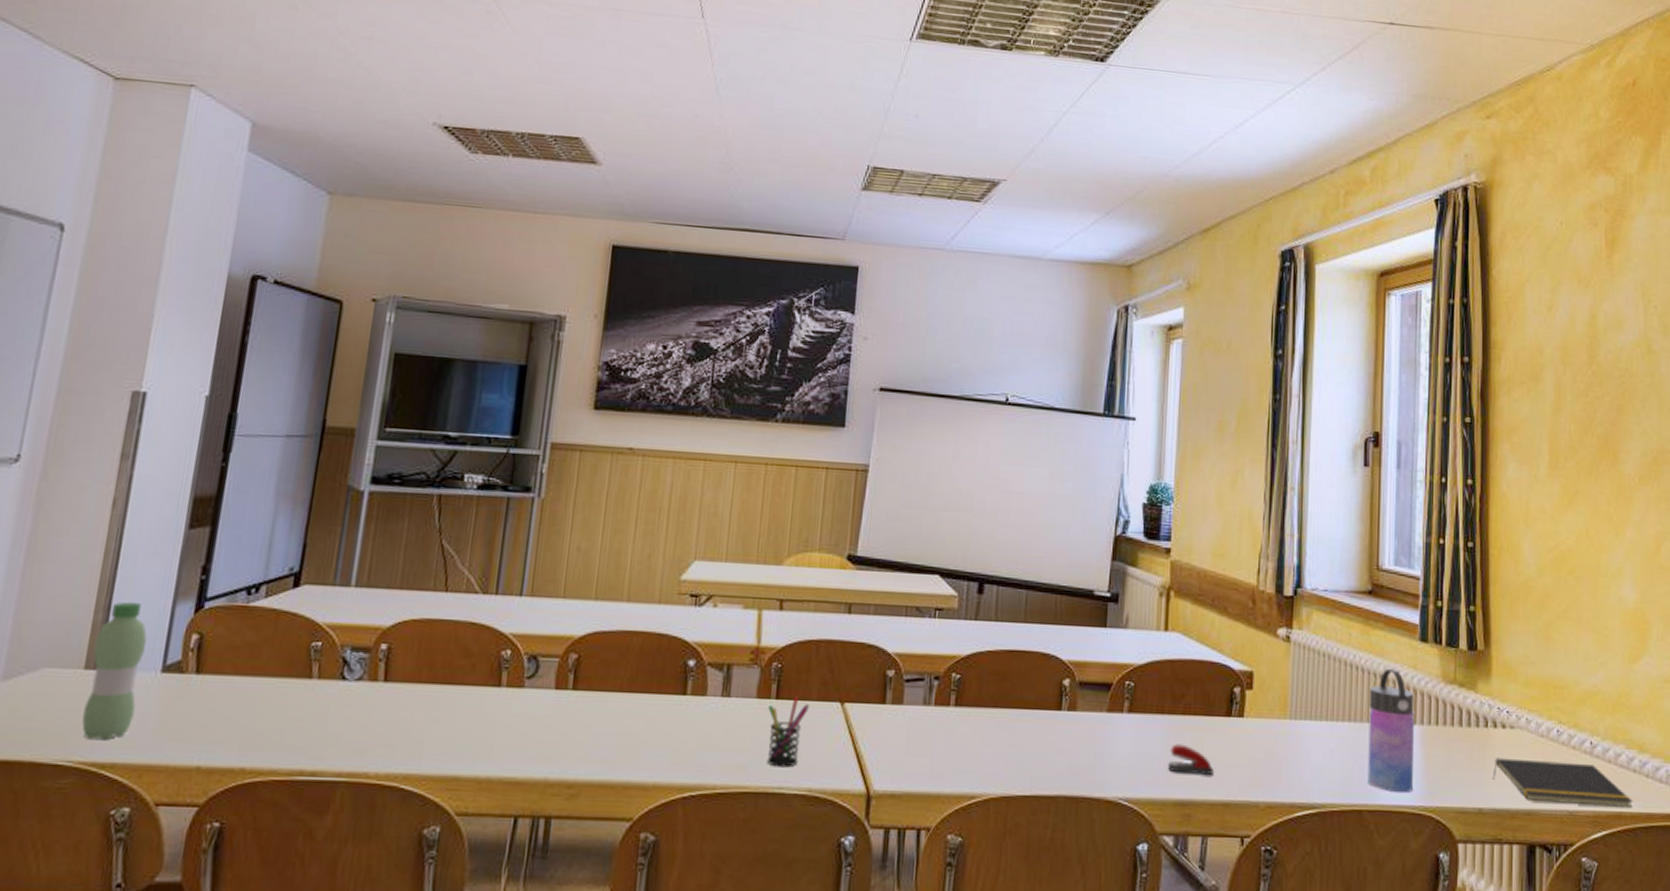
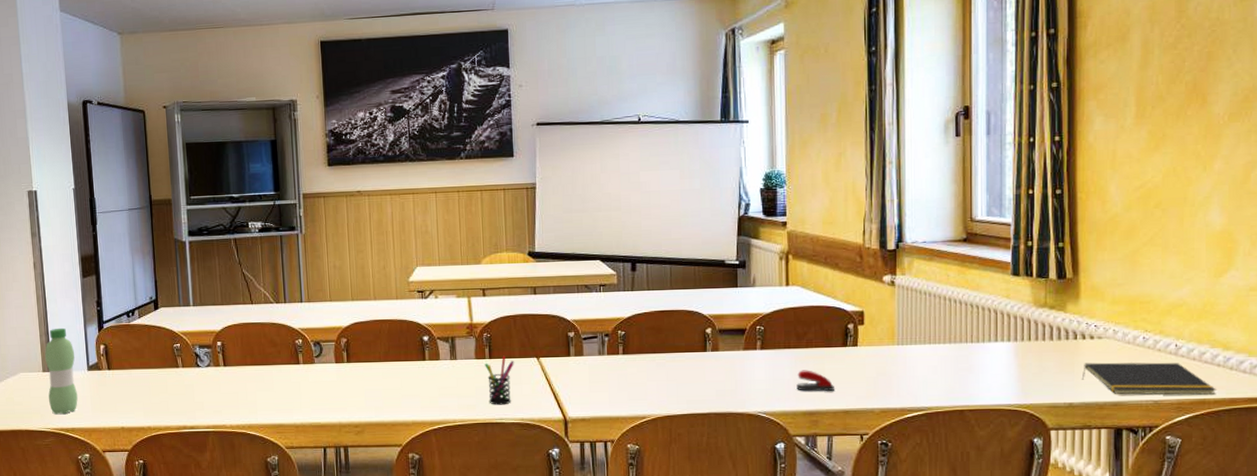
water bottle: present [1367,668,1415,794] -> none [967,299,1009,395]

